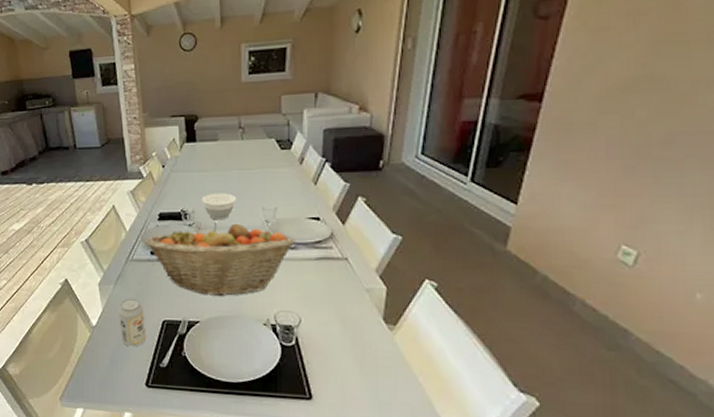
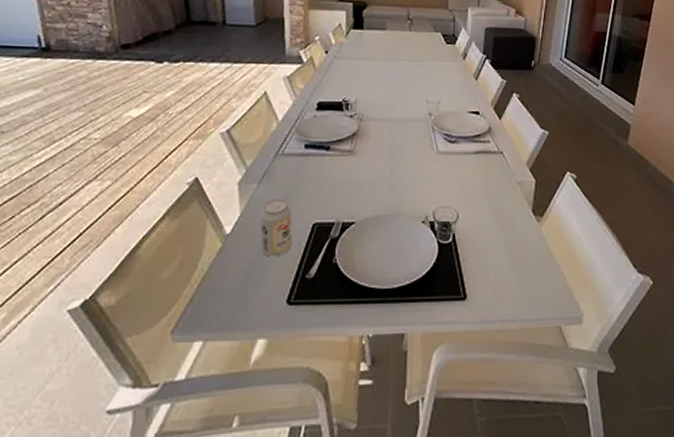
fruit basket: present [144,222,295,297] -> none [298,113,456,194]
bowl: present [201,193,237,220] -> none [364,83,402,112]

